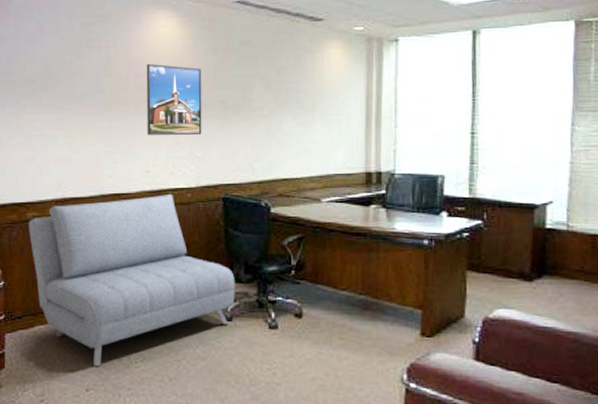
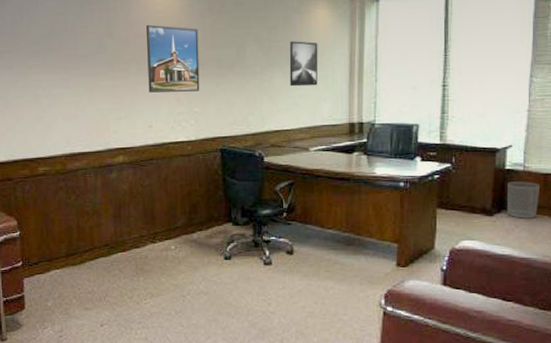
sofa: present [28,193,235,367] -> none [40,146,233,305]
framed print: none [299,82,332,132] -> present [289,41,318,87]
waste bin: none [549,243,587,286] -> present [507,181,539,218]

